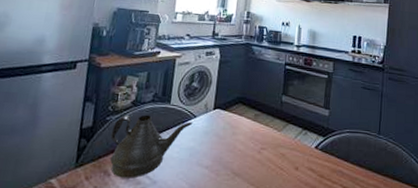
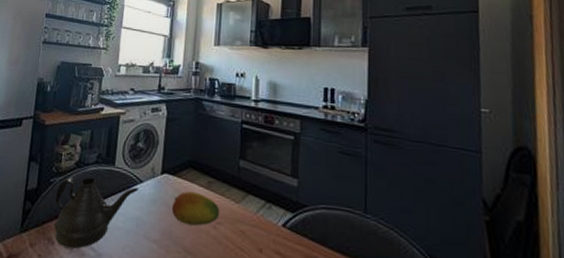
fruit: none [222,123,264,152] -> present [171,191,220,226]

